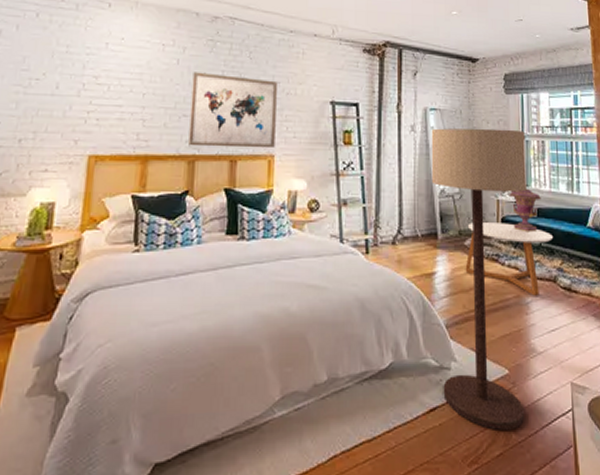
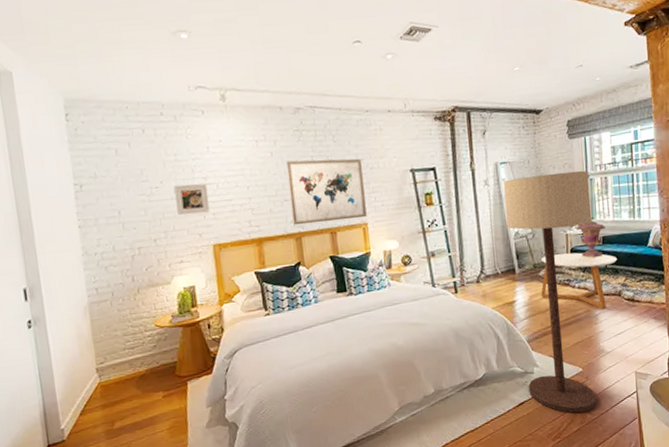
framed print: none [54,80,97,117] -> present [174,183,210,216]

